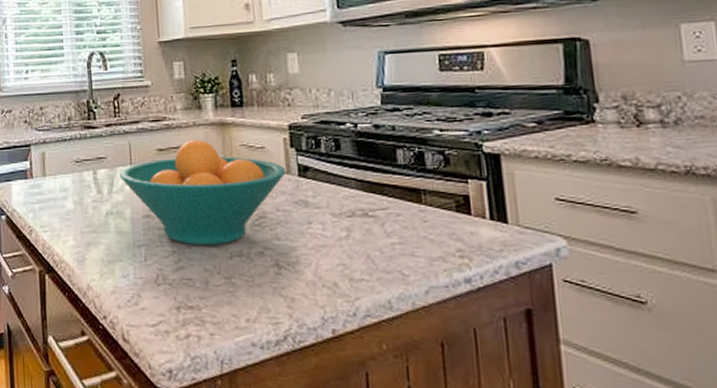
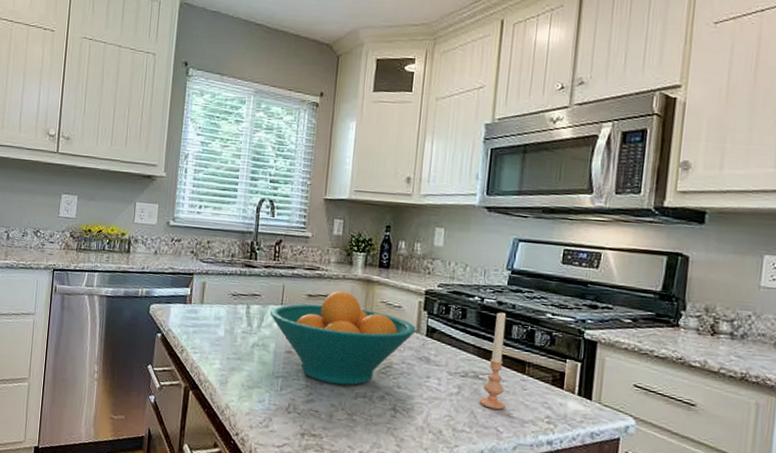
candle: none [374,136,406,249] -> present [479,312,506,410]

